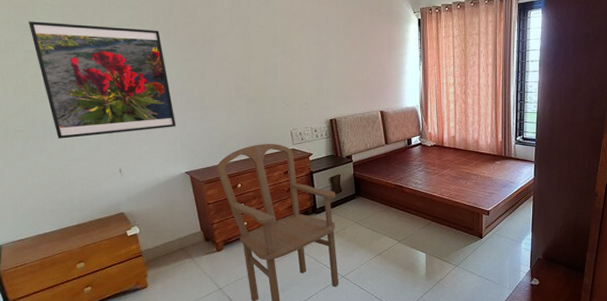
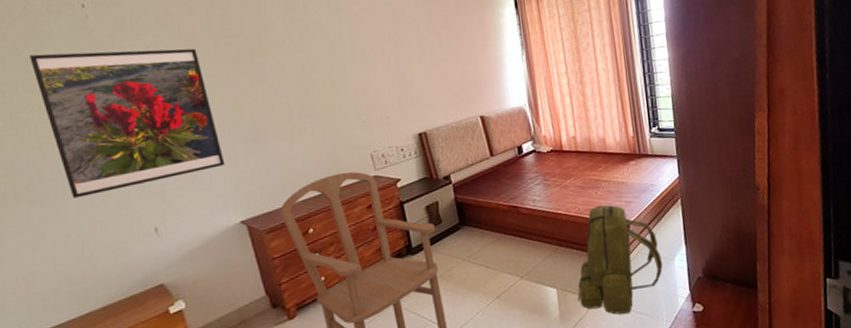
backpack: none [442,193,512,279] -> present [578,205,663,315]

